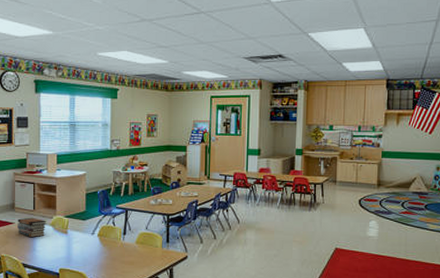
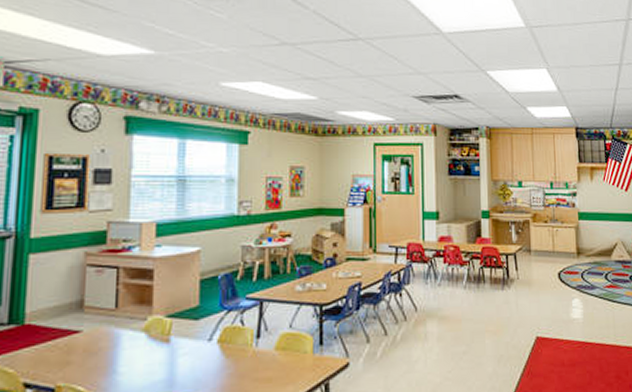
book stack: present [17,217,47,237] -> none [87,320,137,352]

